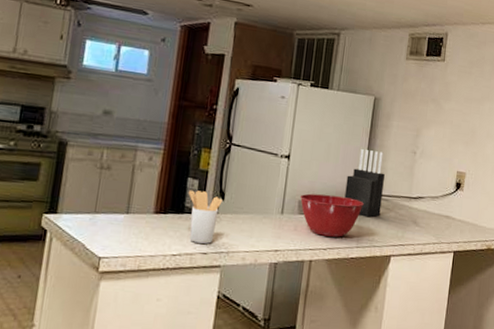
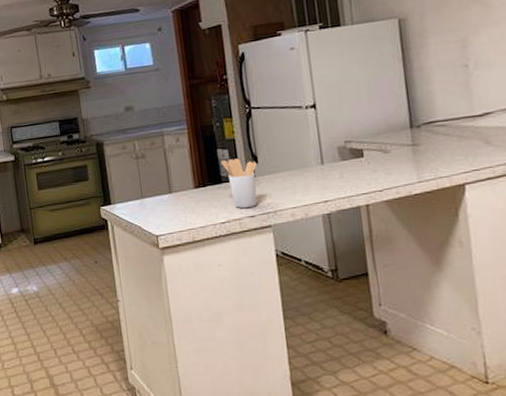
mixing bowl: present [299,193,364,237] -> none [337,132,416,178]
knife block: present [344,148,385,217] -> none [387,75,439,149]

